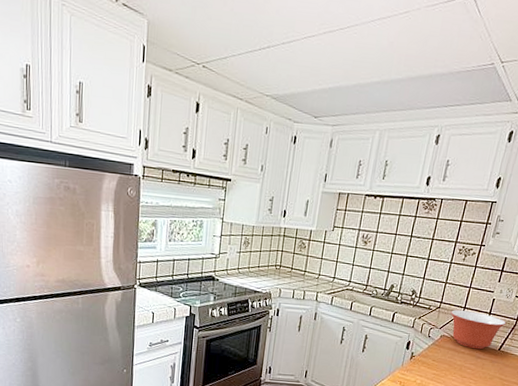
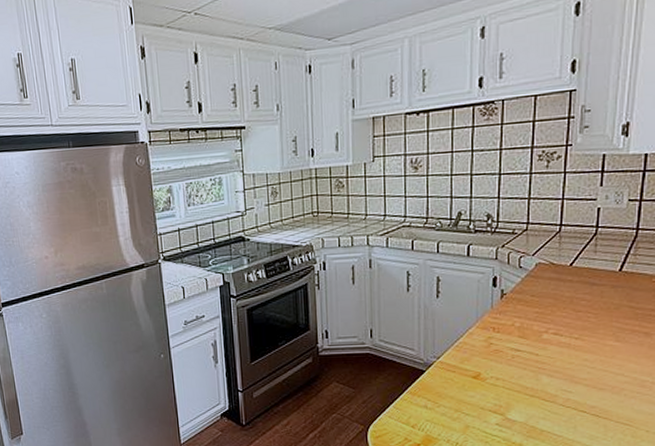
mixing bowl: present [450,310,506,350] -> none [542,227,623,275]

